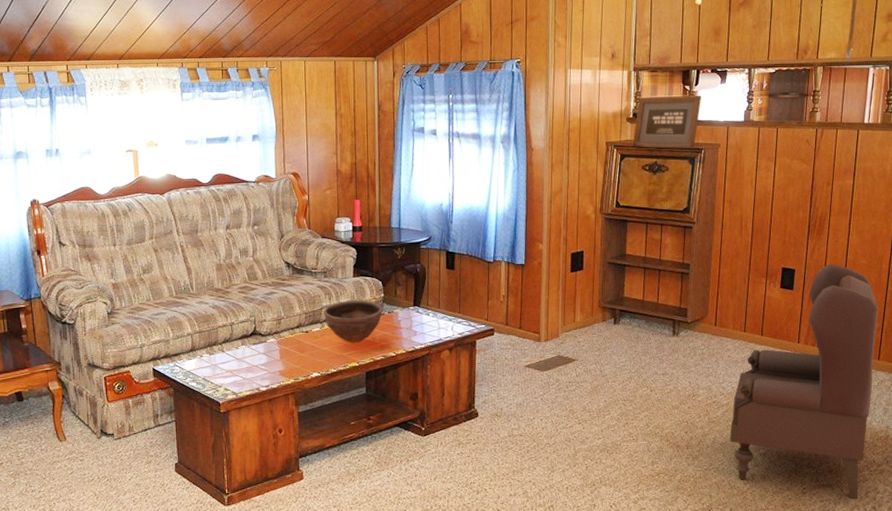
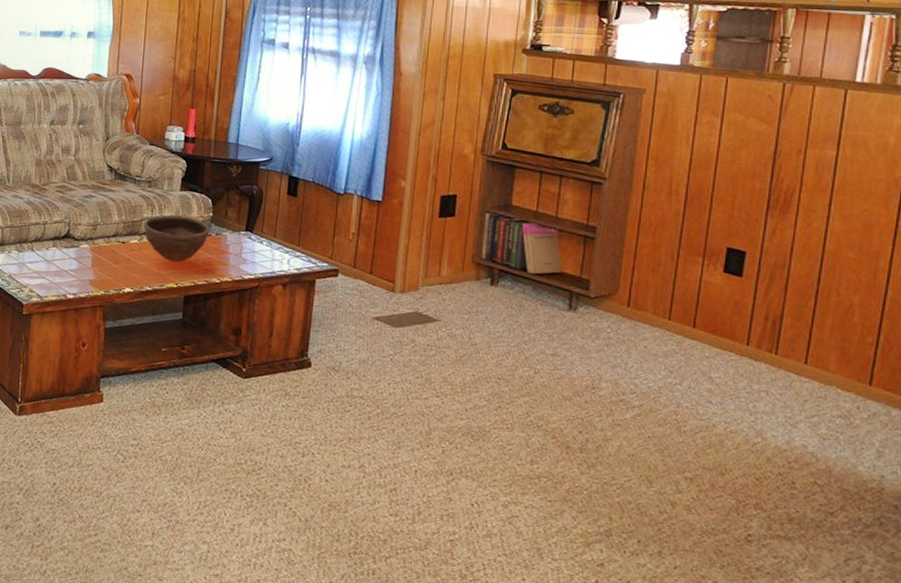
books: none [605,261,667,310] -> present [481,212,562,275]
picture frame: present [632,95,701,150] -> none [527,27,623,92]
armchair: present [730,264,879,500] -> none [641,251,872,566]

